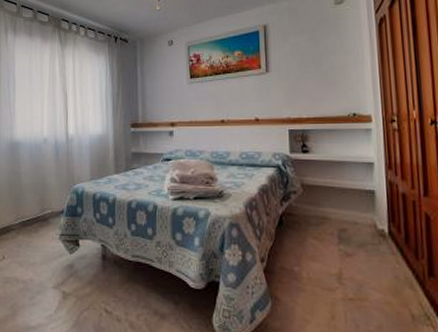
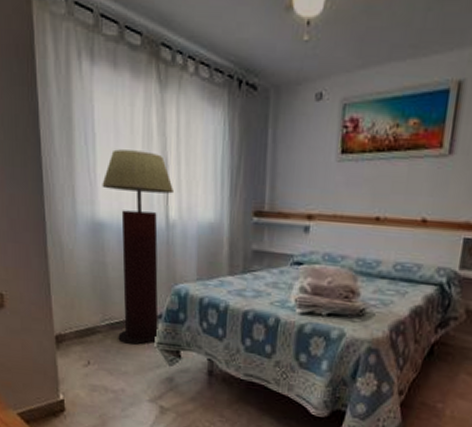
floor lamp: none [19,89,71,238] -> present [102,149,173,345]

